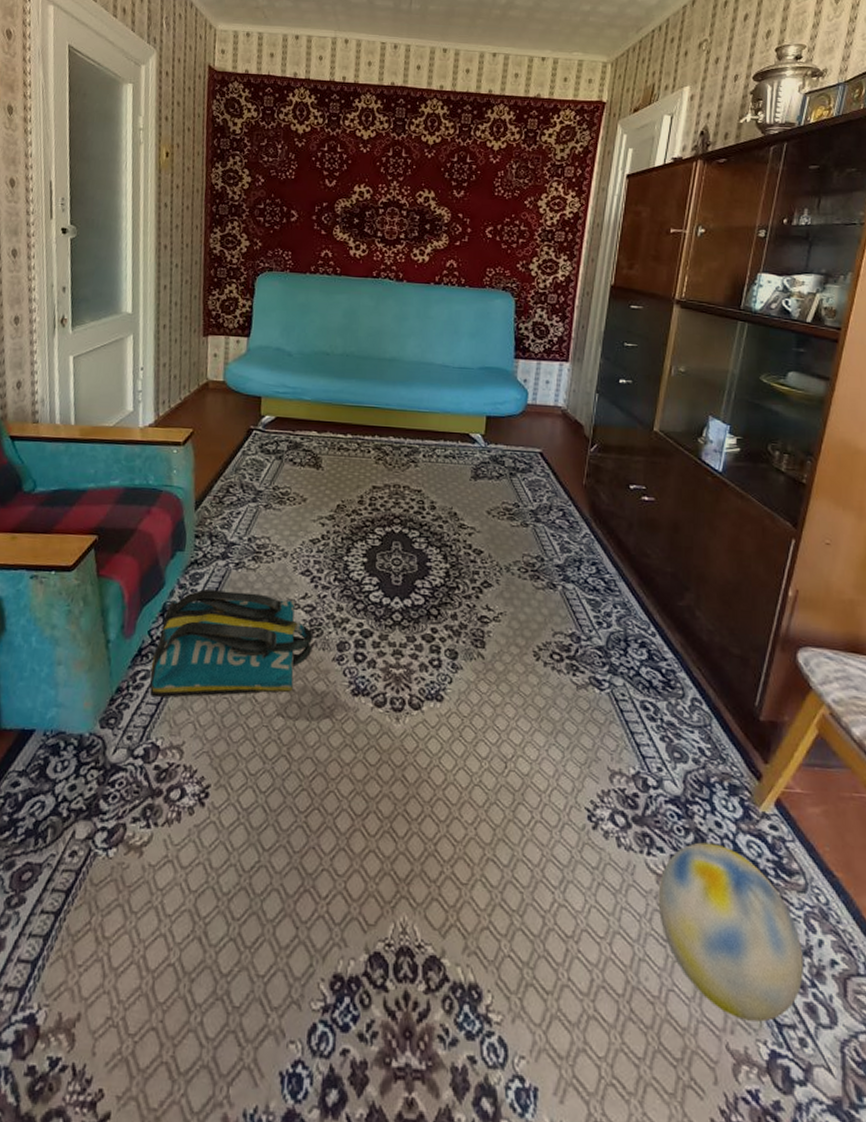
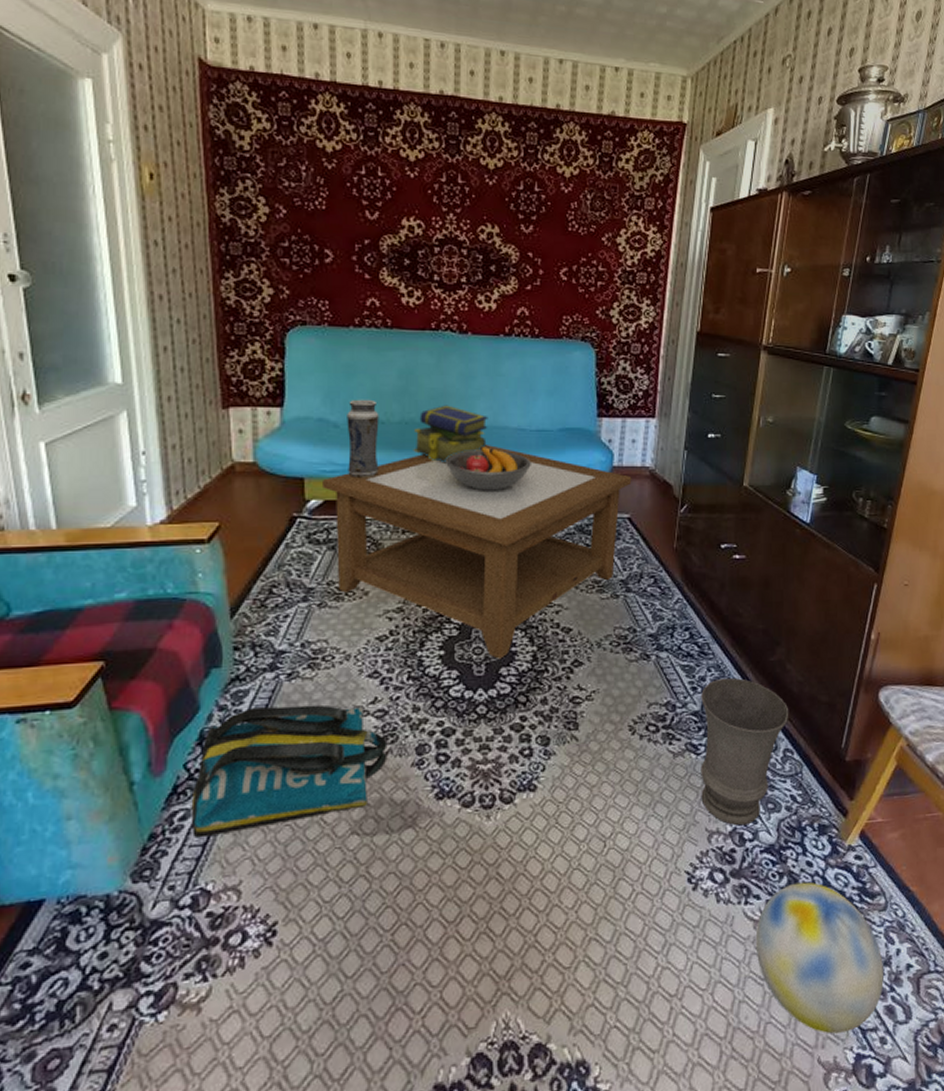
coffee table: none [275,378,545,572] -> present [323,445,632,659]
vase: none [297,333,326,400] -> present [347,399,379,478]
stack of books: none [351,341,417,392] -> present [413,405,488,463]
fruit bowl: none [377,378,453,419] -> present [444,445,531,491]
vase: none [603,616,698,771] -> present [700,677,789,826]

